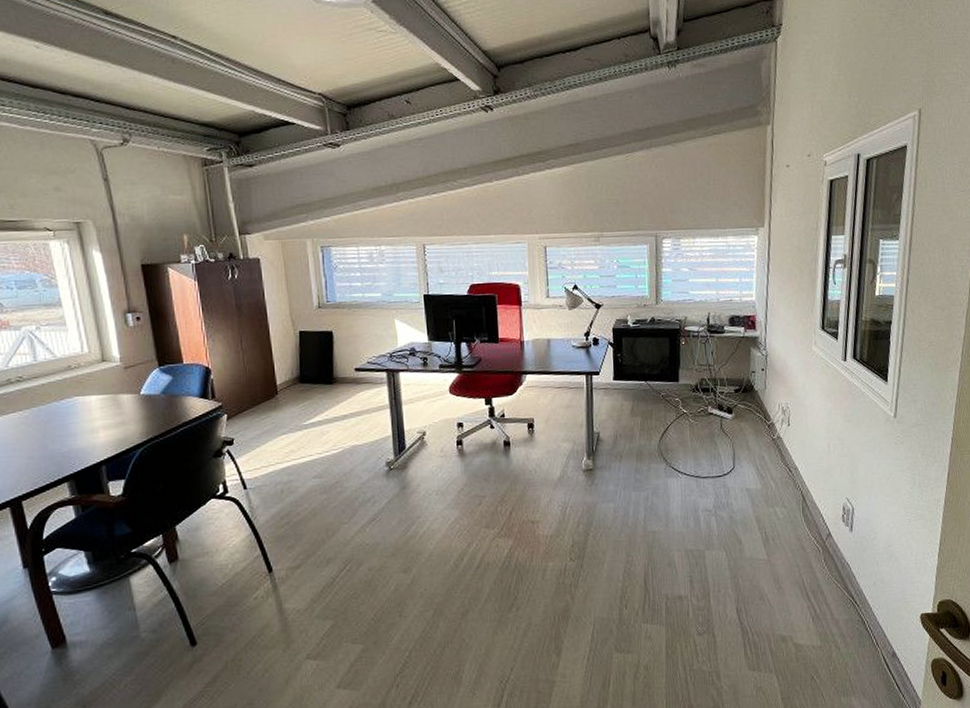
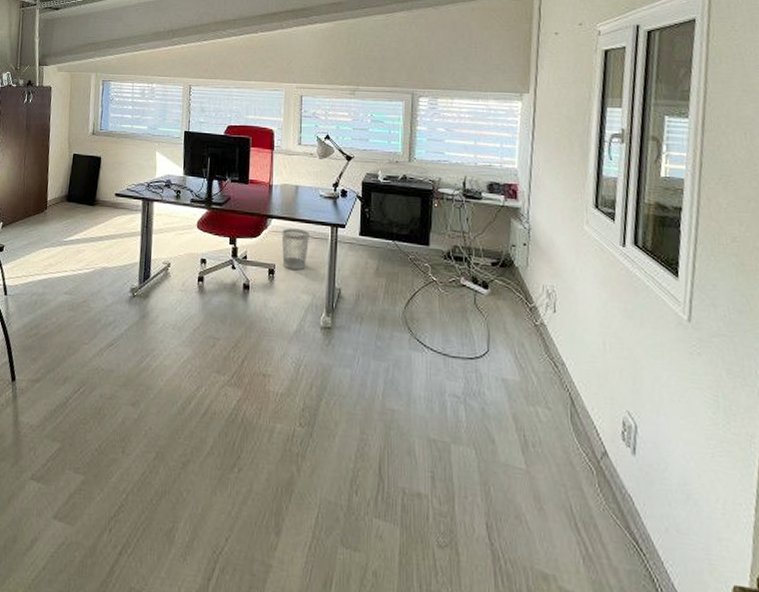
wastebasket: none [537,381,566,421] -> present [281,228,309,271]

